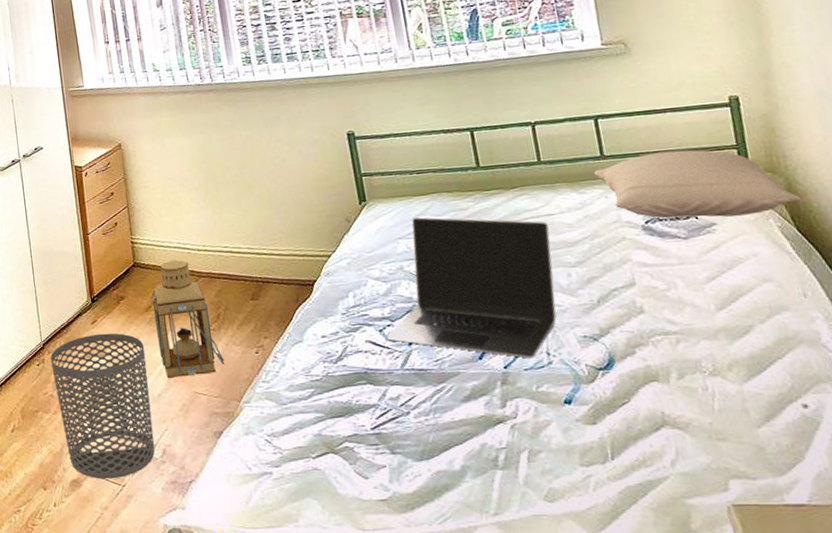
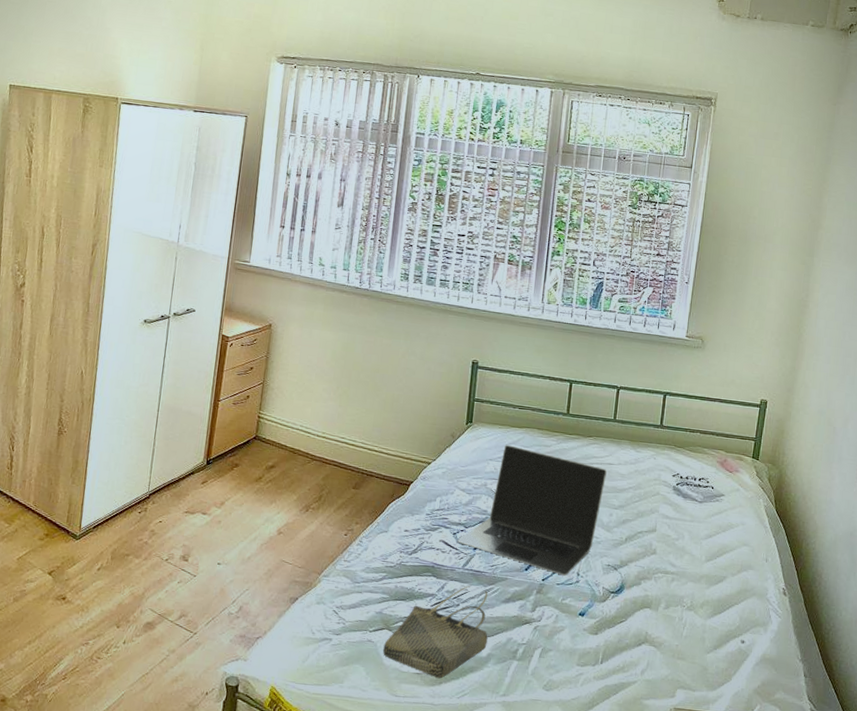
waste bin: present [50,333,155,479] -> none [149,493,246,627]
lantern: present [152,259,225,378] -> none [259,439,316,546]
tote bag: none [333,387,457,503] -> present [383,585,488,679]
pillow: present [593,150,802,219] -> none [651,431,786,493]

